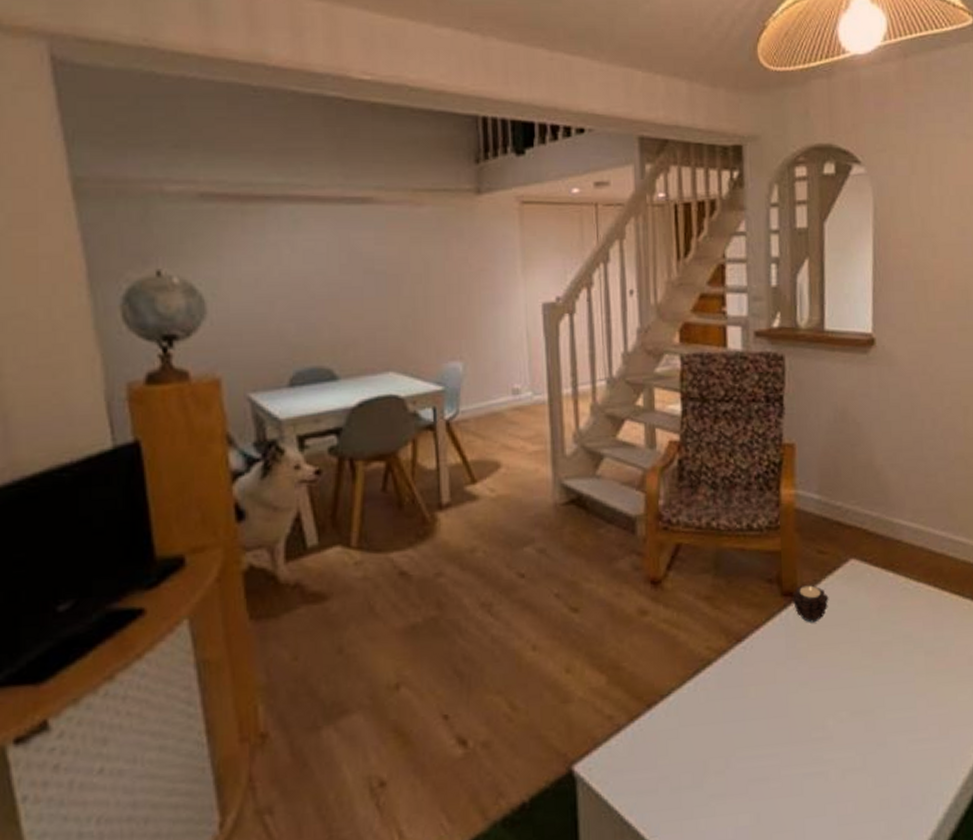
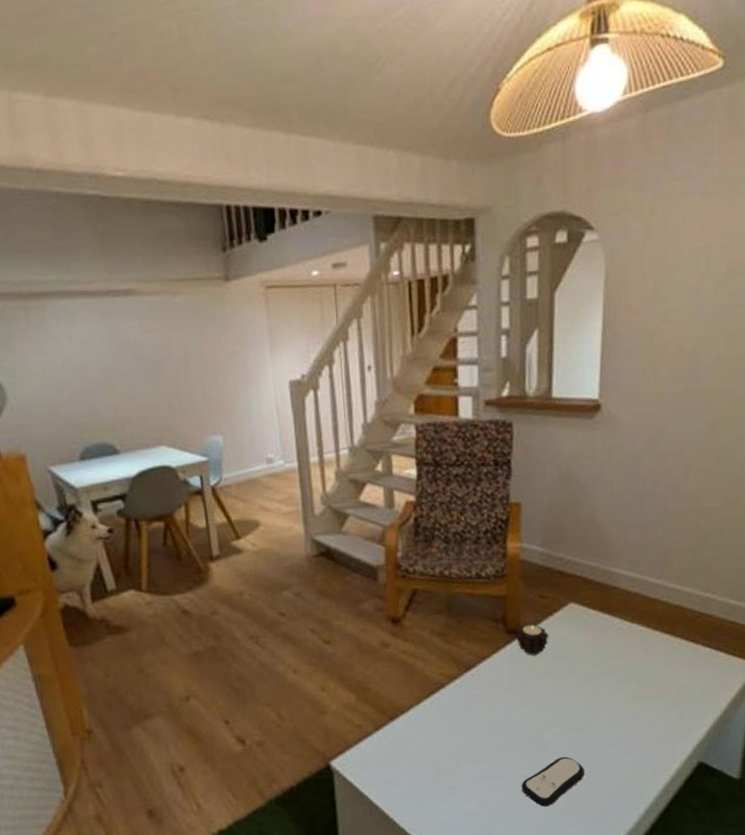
remote control: none [802,748,874,815] -> present [521,756,584,806]

